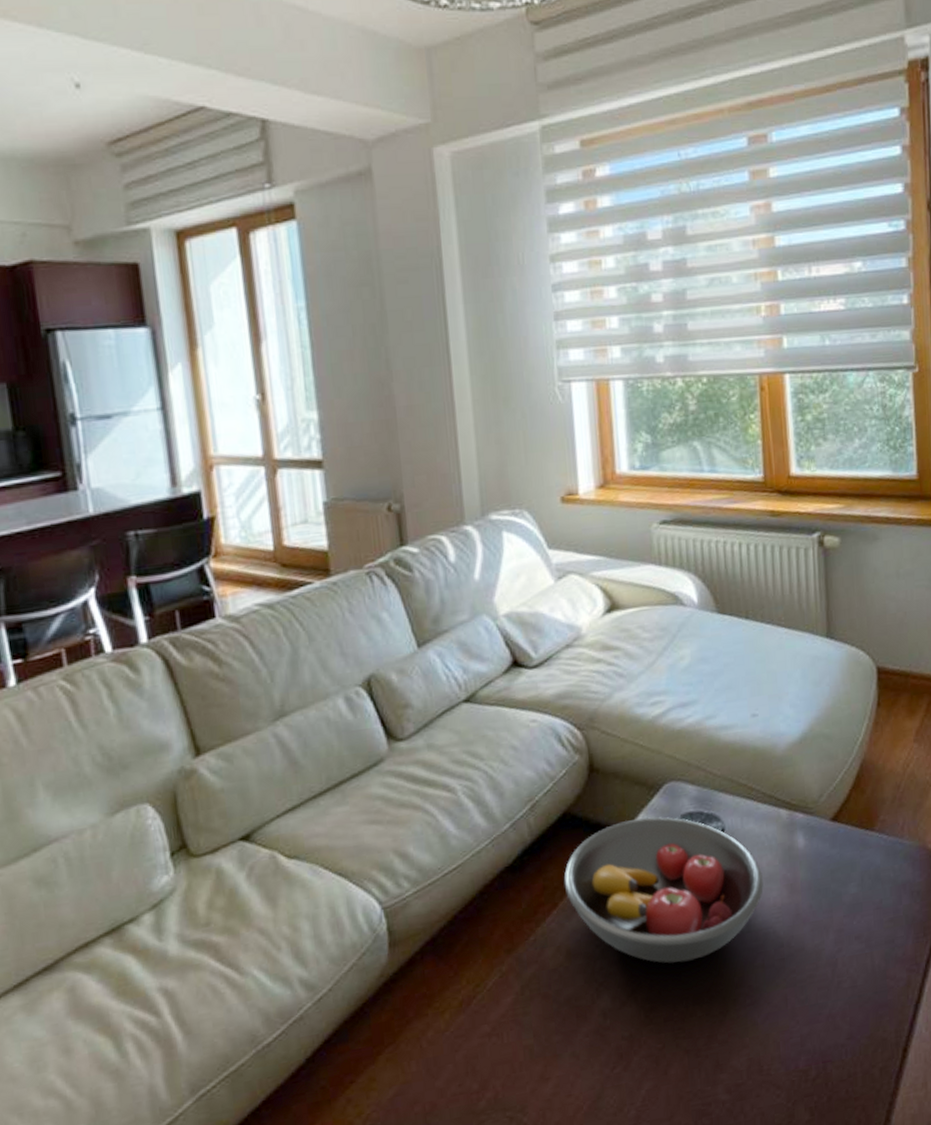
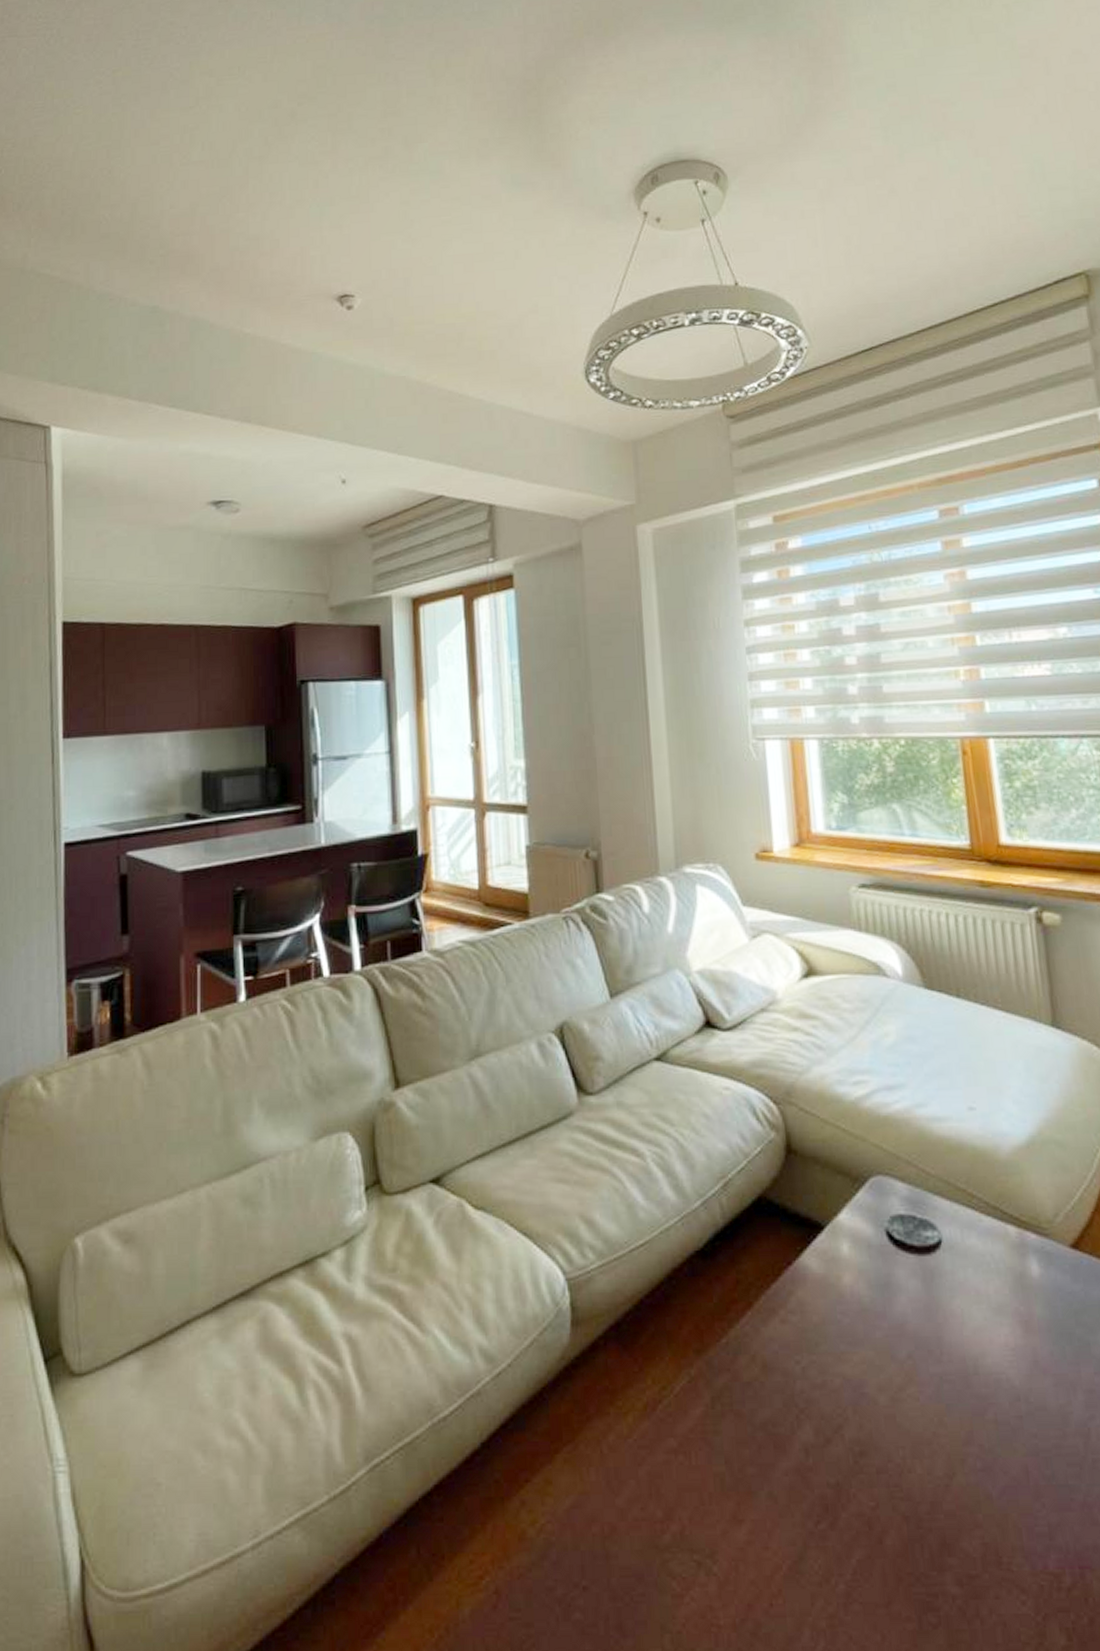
fruit bowl: present [563,817,763,964] -> none [758,1214,992,1400]

